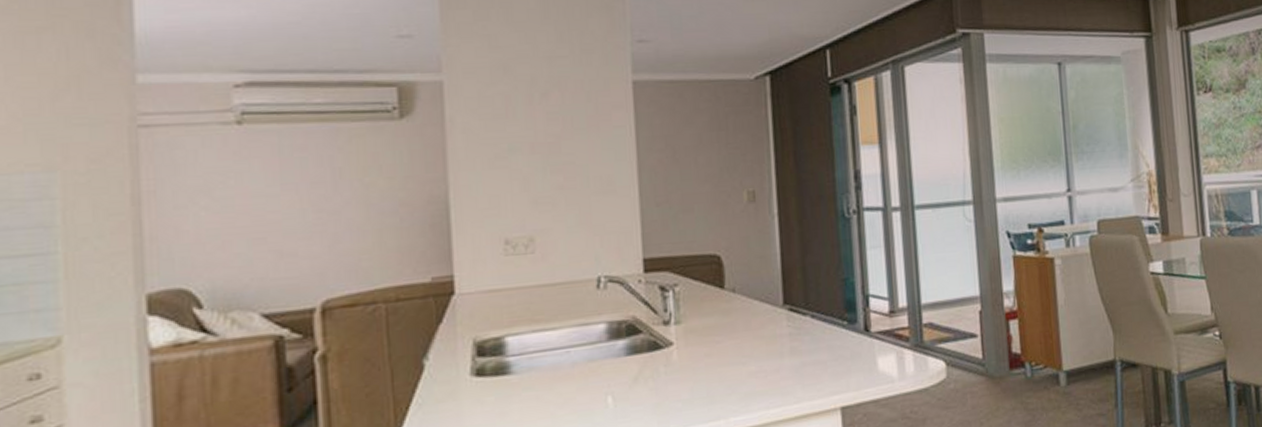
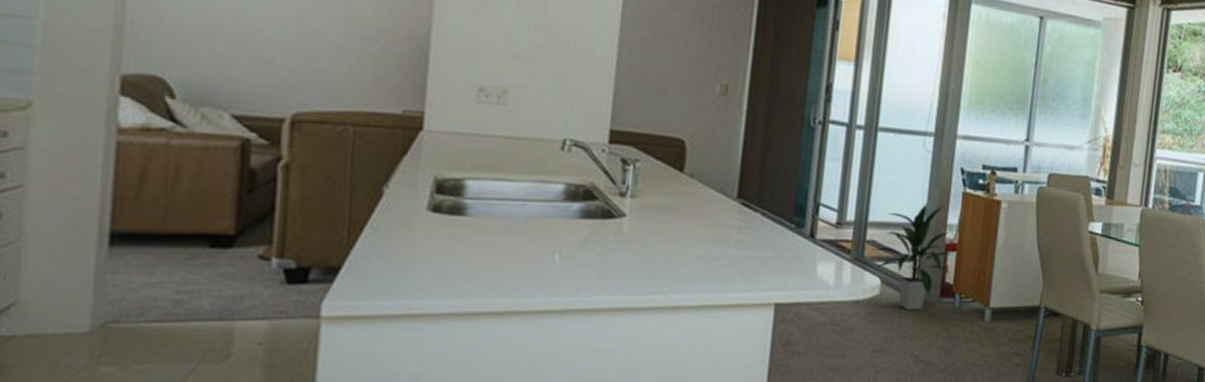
indoor plant: none [932,272,1017,389] -> present [873,203,952,310]

